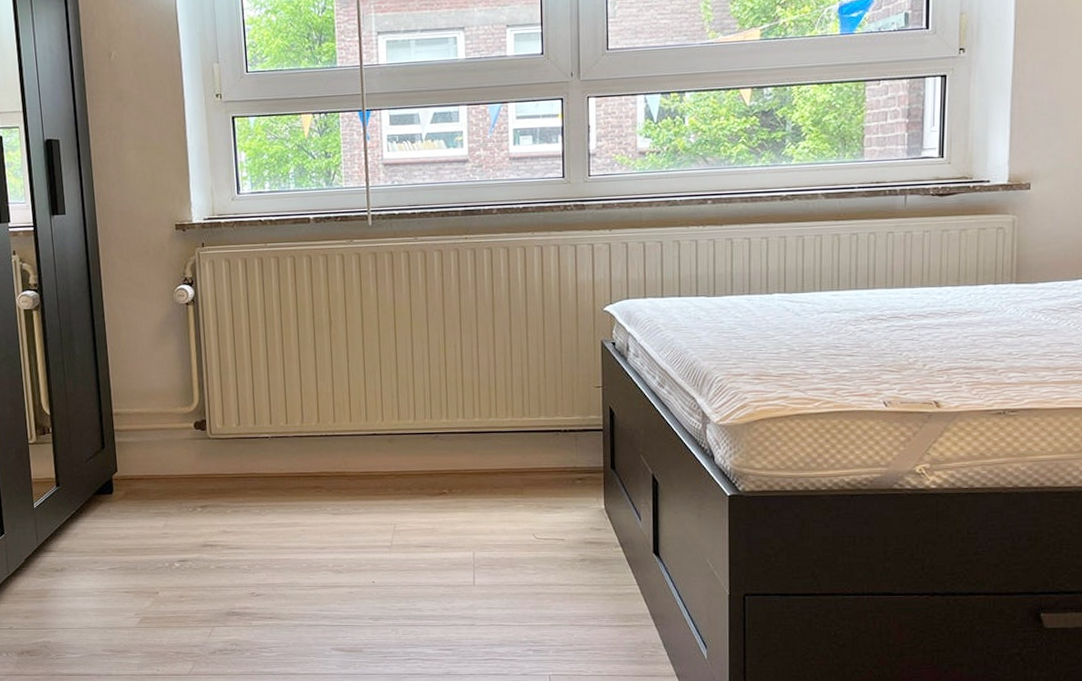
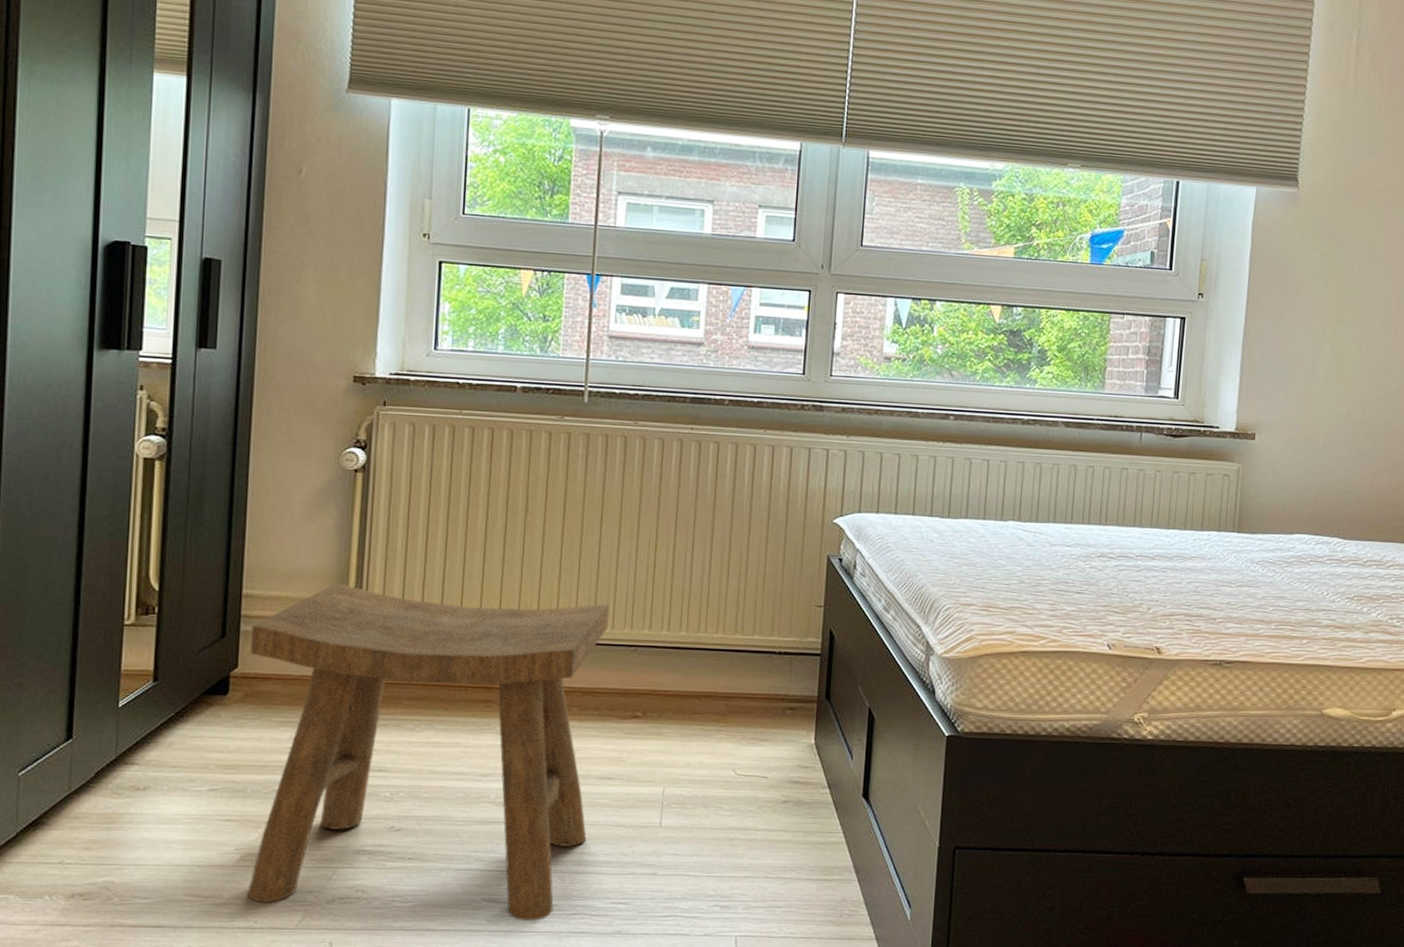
stool: none [124,398,412,665] -> present [247,583,610,921]

